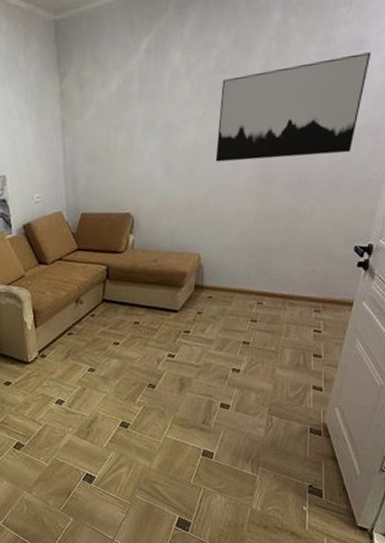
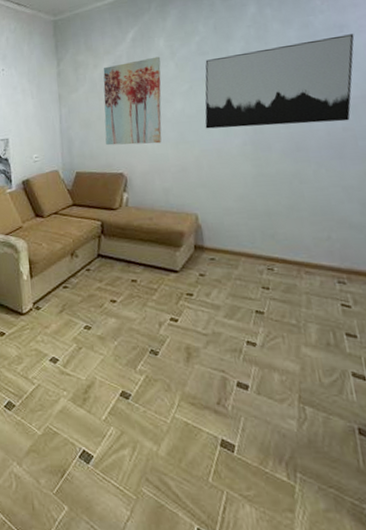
wall art: none [112,73,176,183] -> present [103,56,162,146]

